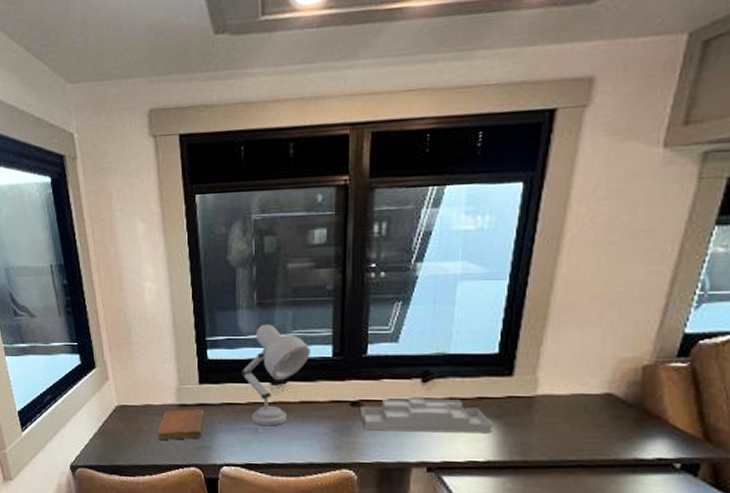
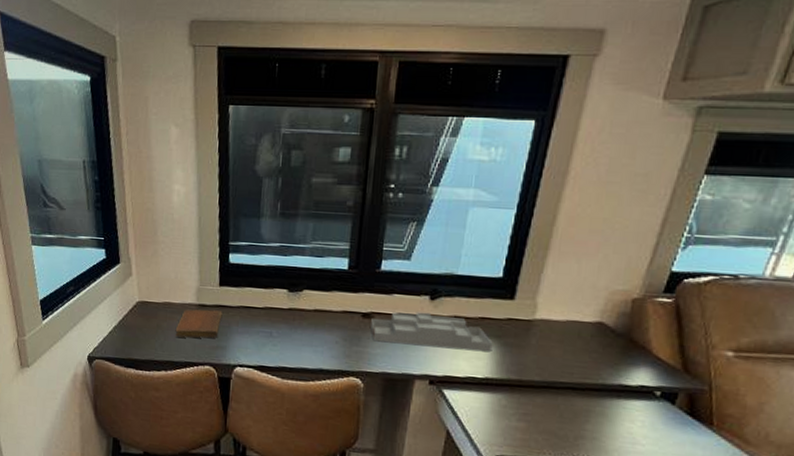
desk lamp: present [242,324,311,426] -> none [261,233,328,332]

